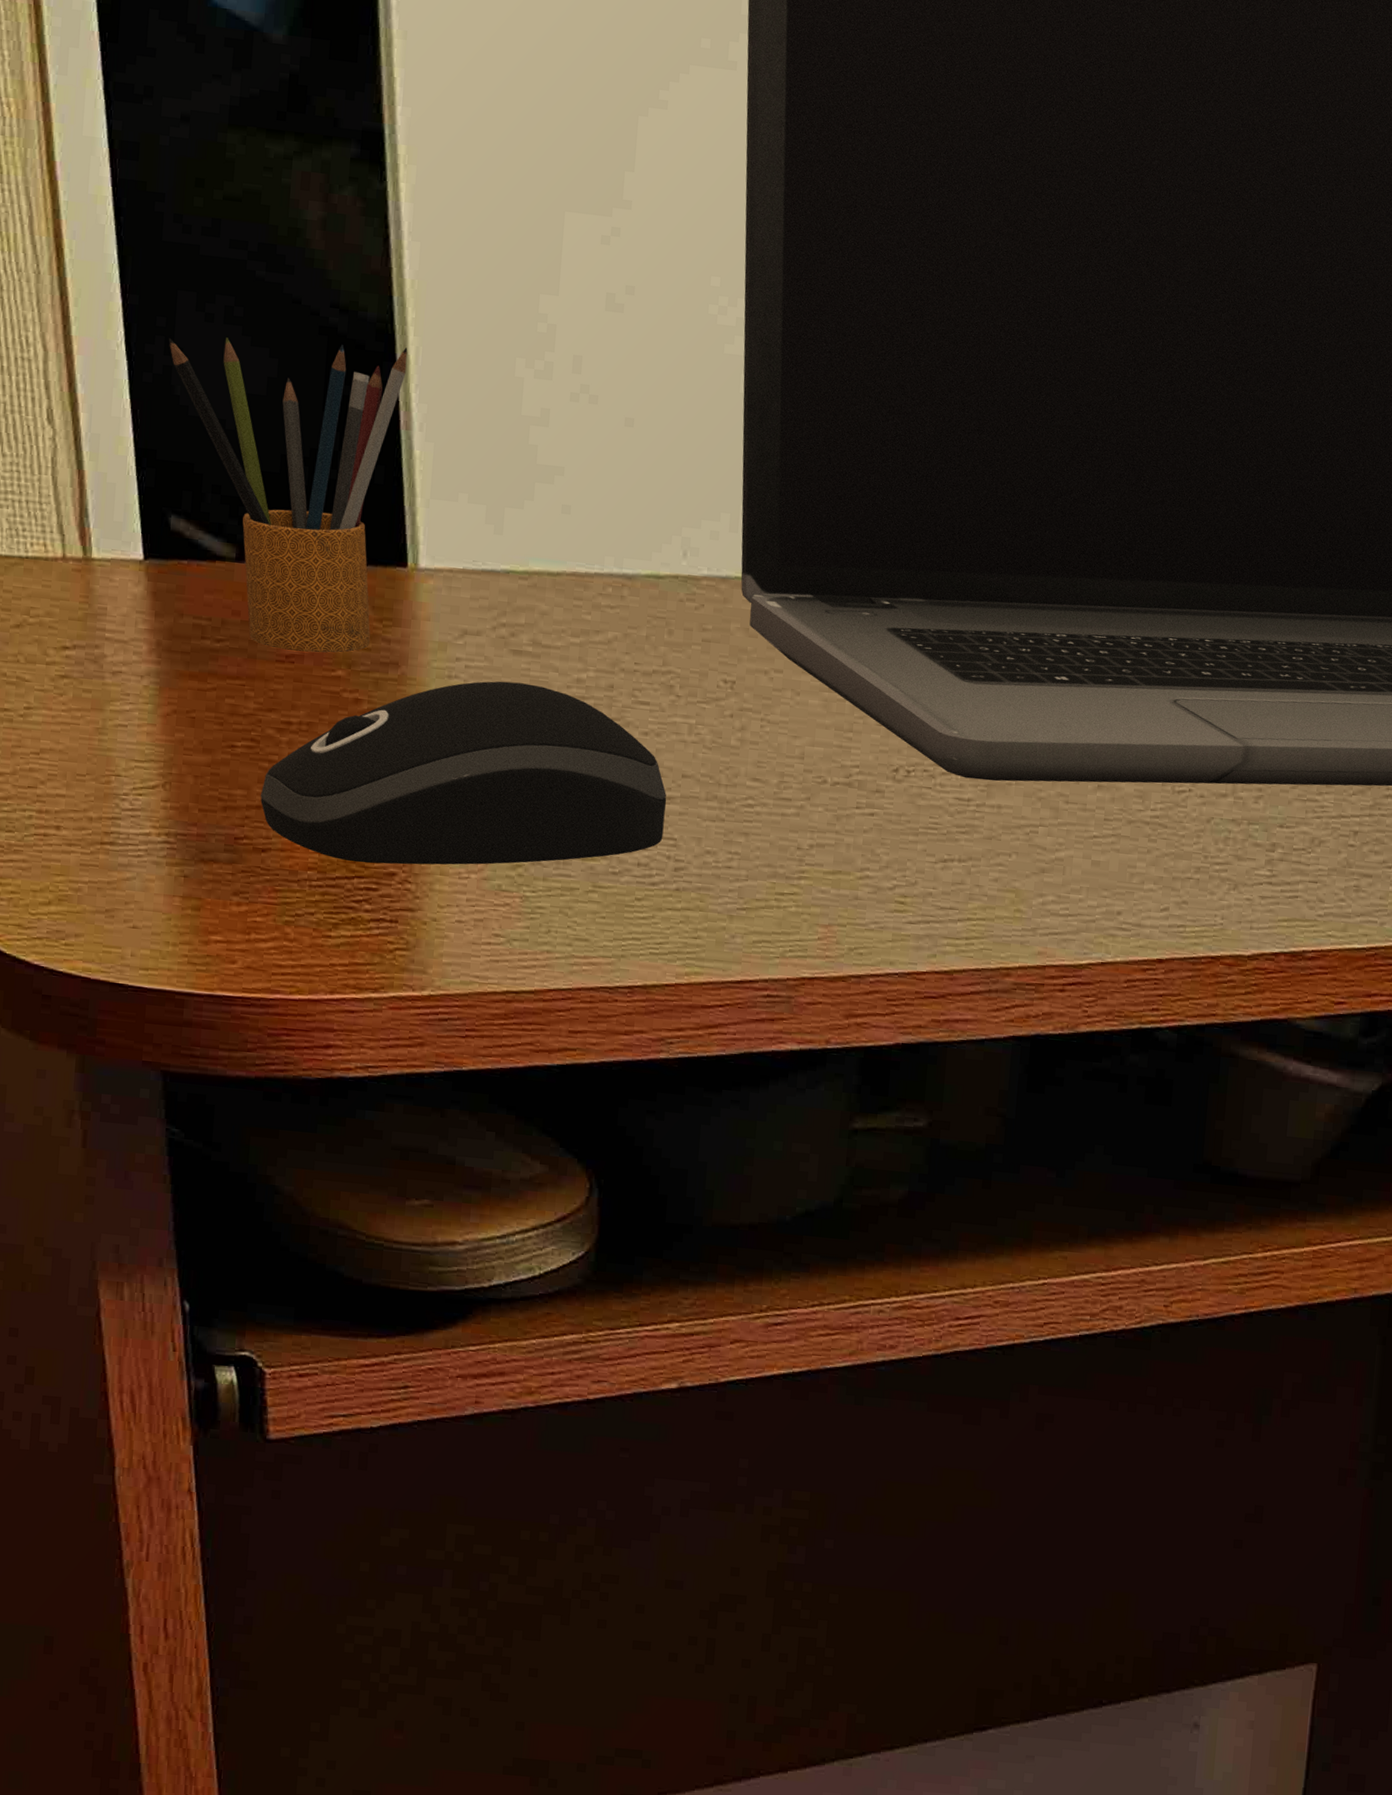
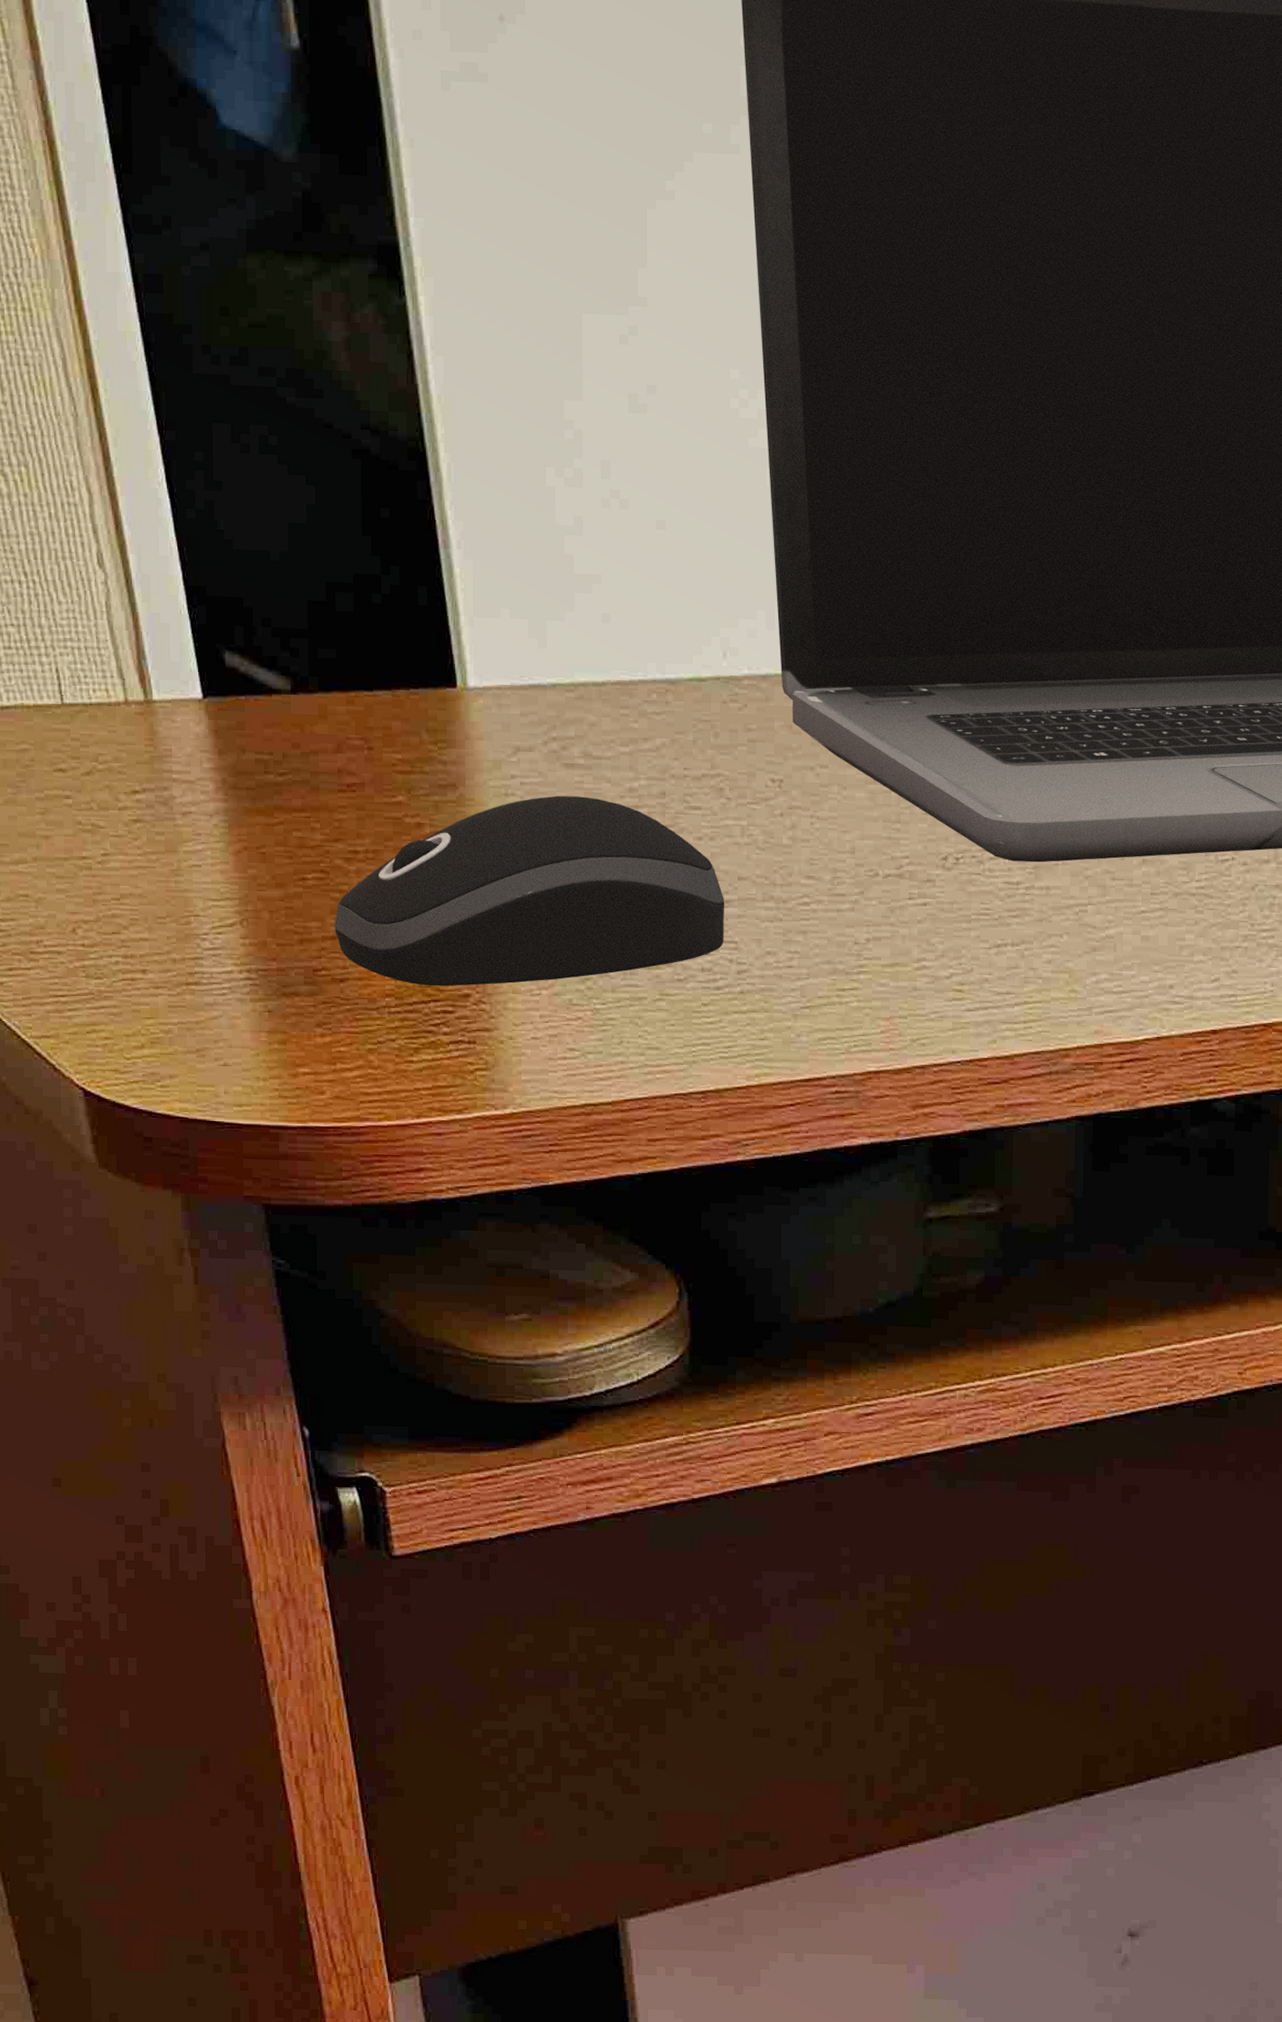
pencil box: present [168,337,408,653] -> none [207,464,440,780]

